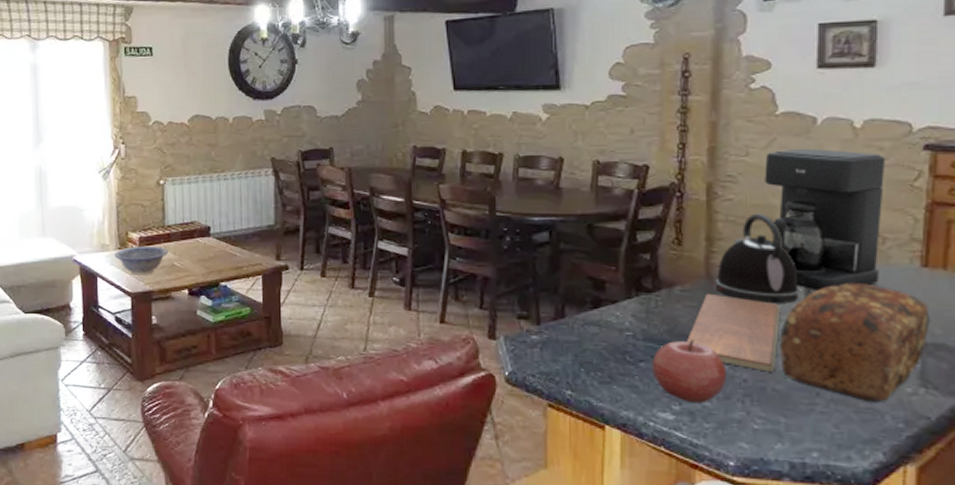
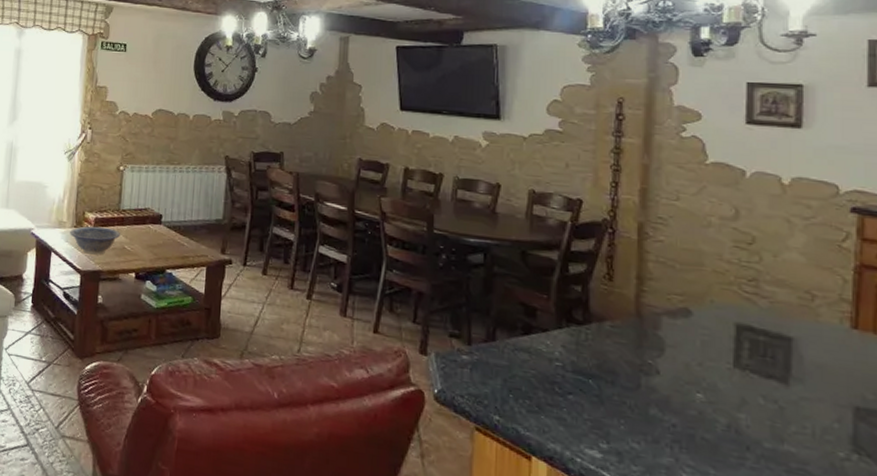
fruit: present [652,338,726,404] -> none [581,376,655,445]
chopping board: present [687,293,781,372] -> none [616,331,710,420]
kettle: present [715,213,800,303] -> none [645,257,730,351]
coffee maker: present [764,148,886,291] -> none [695,198,814,342]
bread loaf: present [779,283,930,402] -> none [709,336,862,464]

